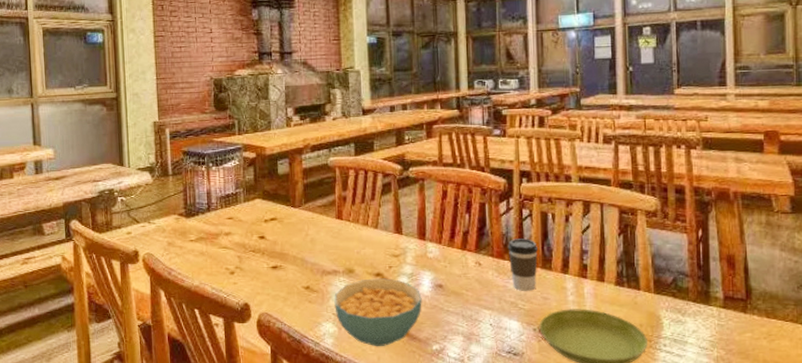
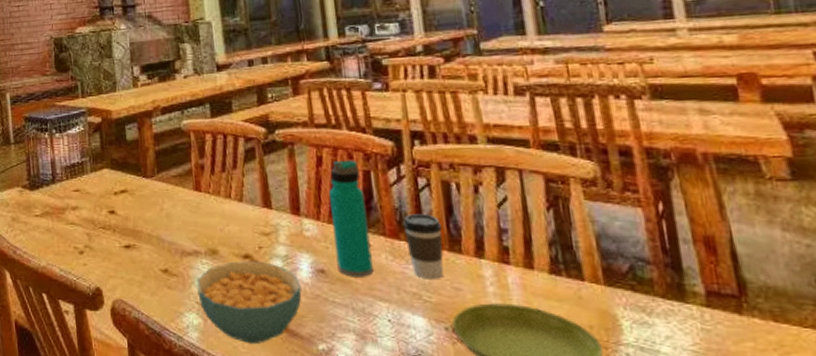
water bottle: none [451,193,481,290] -> present [329,159,374,277]

